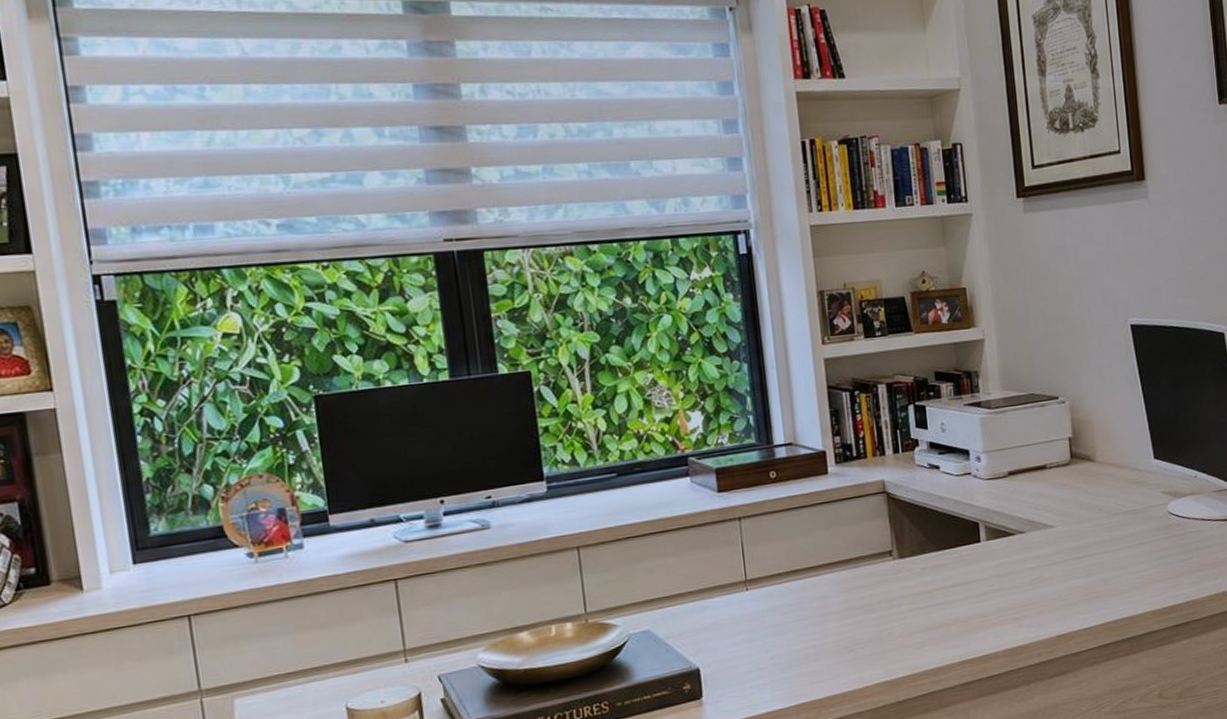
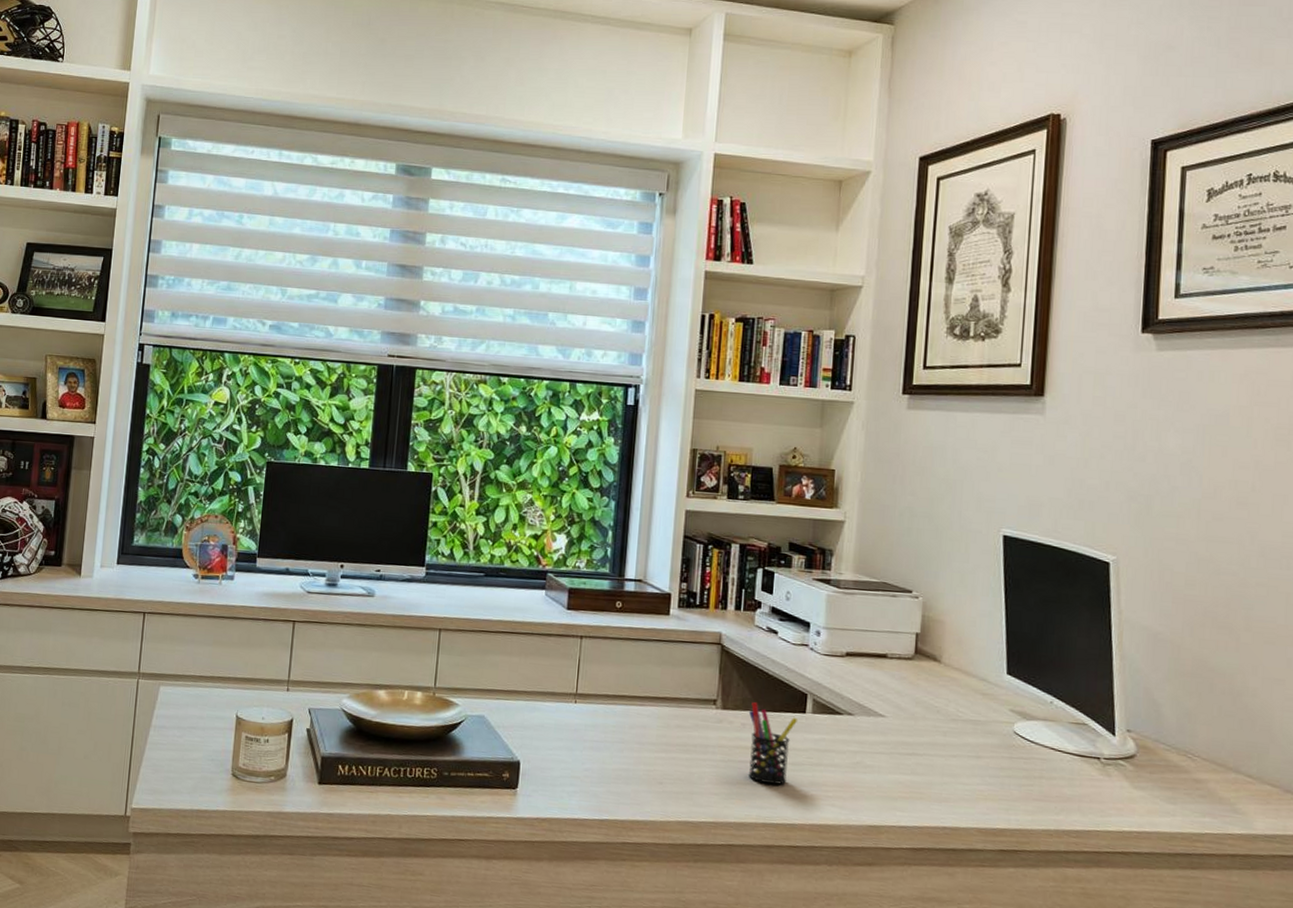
pen holder: none [925,543,975,623] -> present [748,702,798,785]

